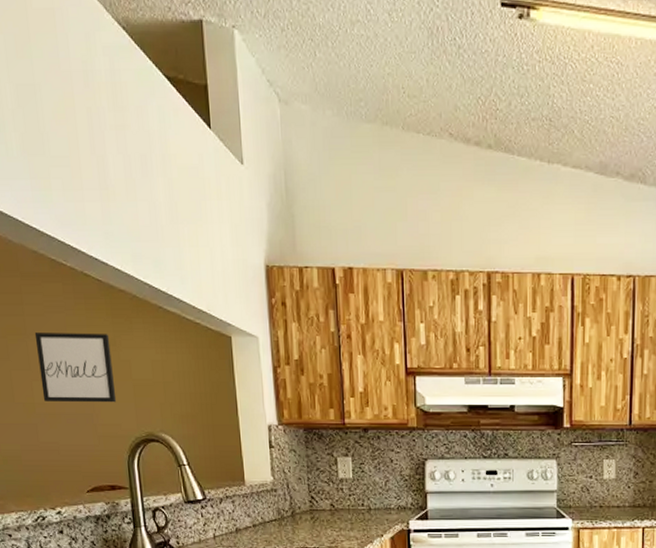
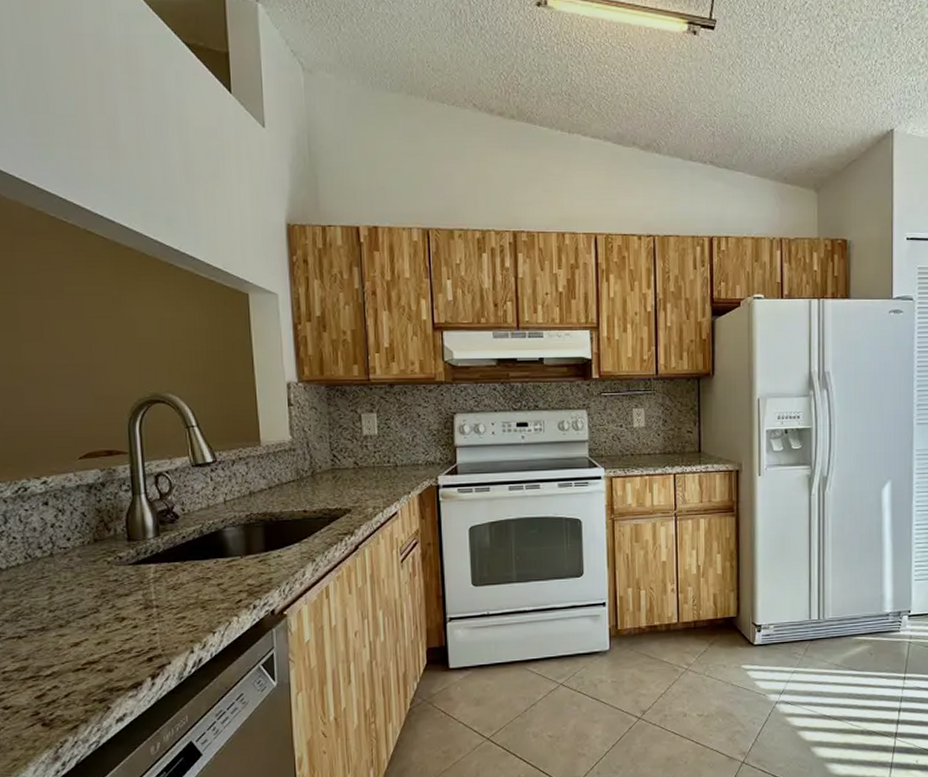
wall art: present [34,333,117,403] -> none [26,291,118,364]

